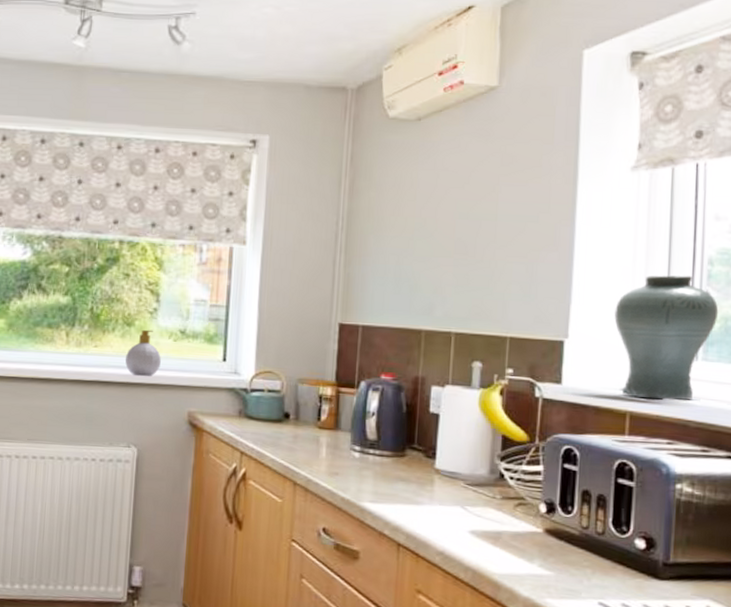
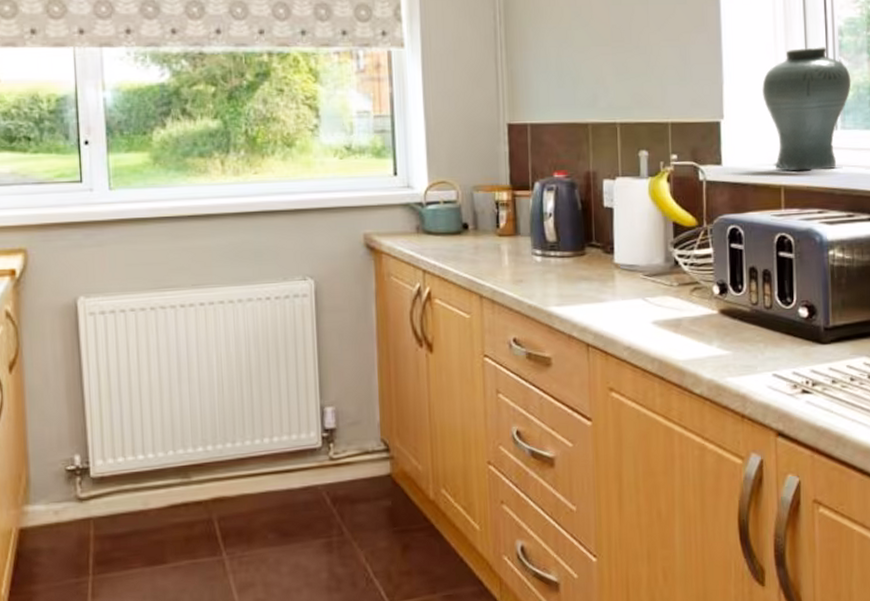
soap bottle: present [125,329,161,377] -> none [290,149,329,202]

